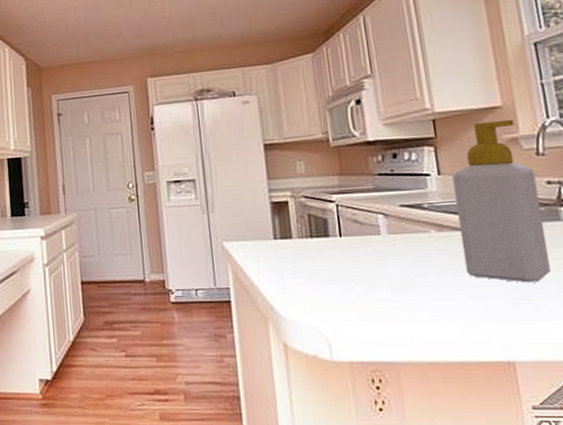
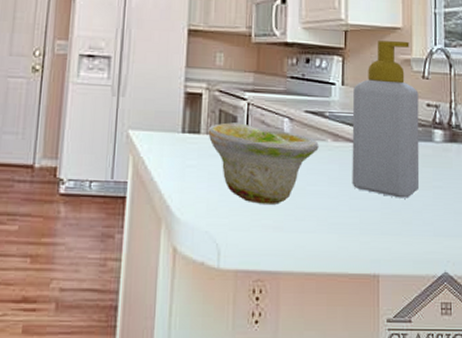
bowl: none [299,224,422,299] -> present [208,122,319,204]

